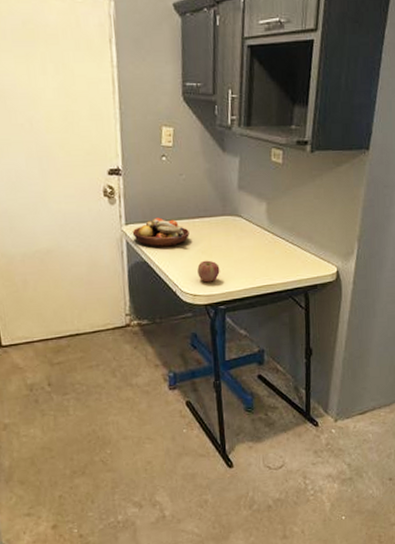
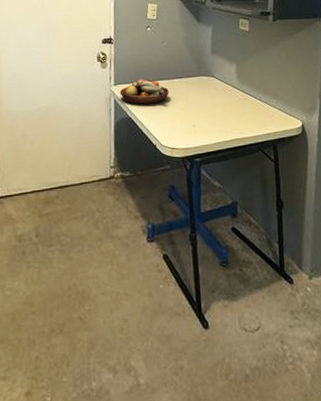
apple: present [197,260,220,283] -> none [175,116,196,137]

